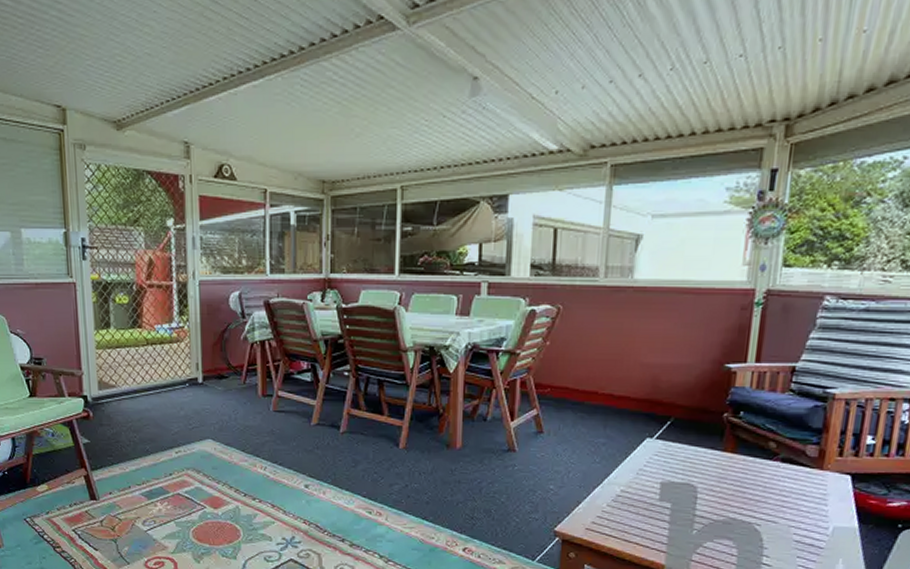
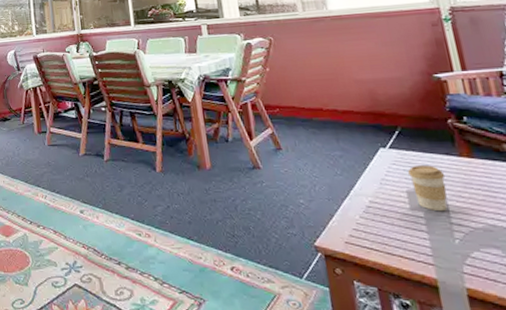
coffee cup: none [668,458,704,504] -> present [408,165,447,212]

